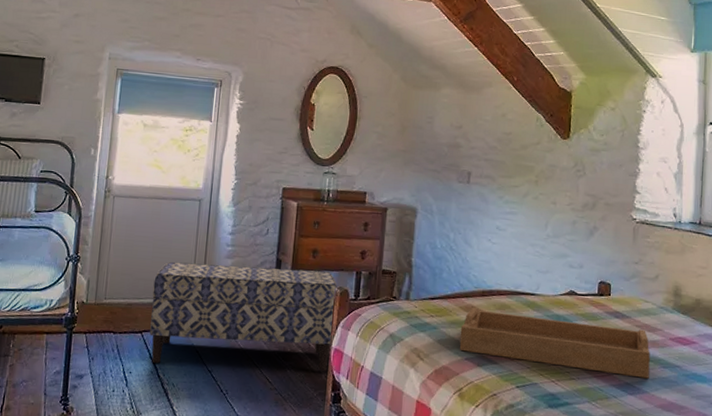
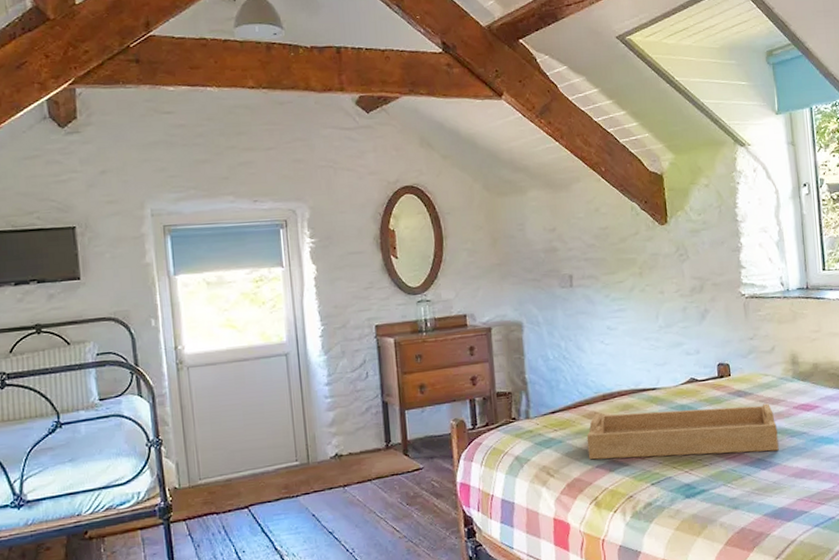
bench: present [150,262,338,371] -> none [251,405,457,536]

